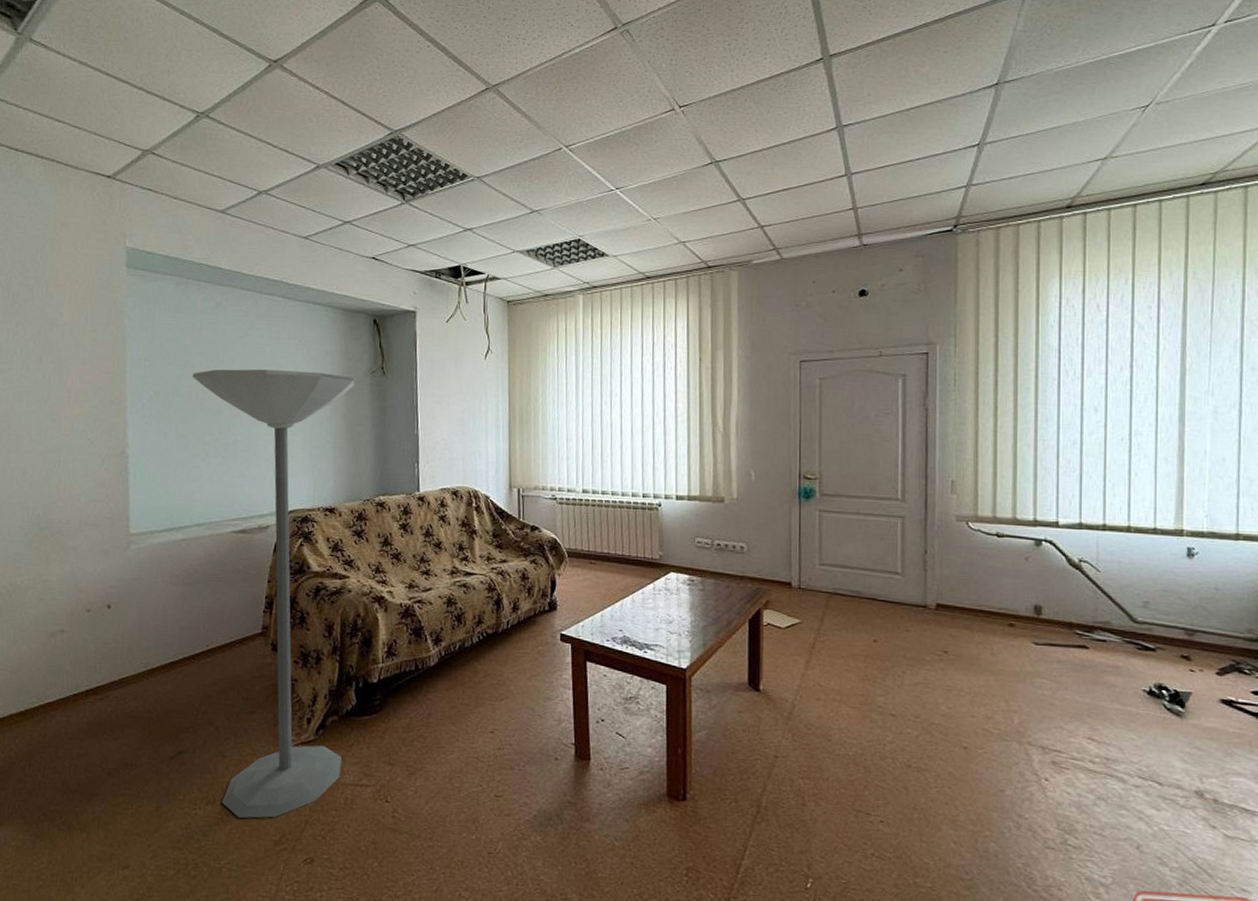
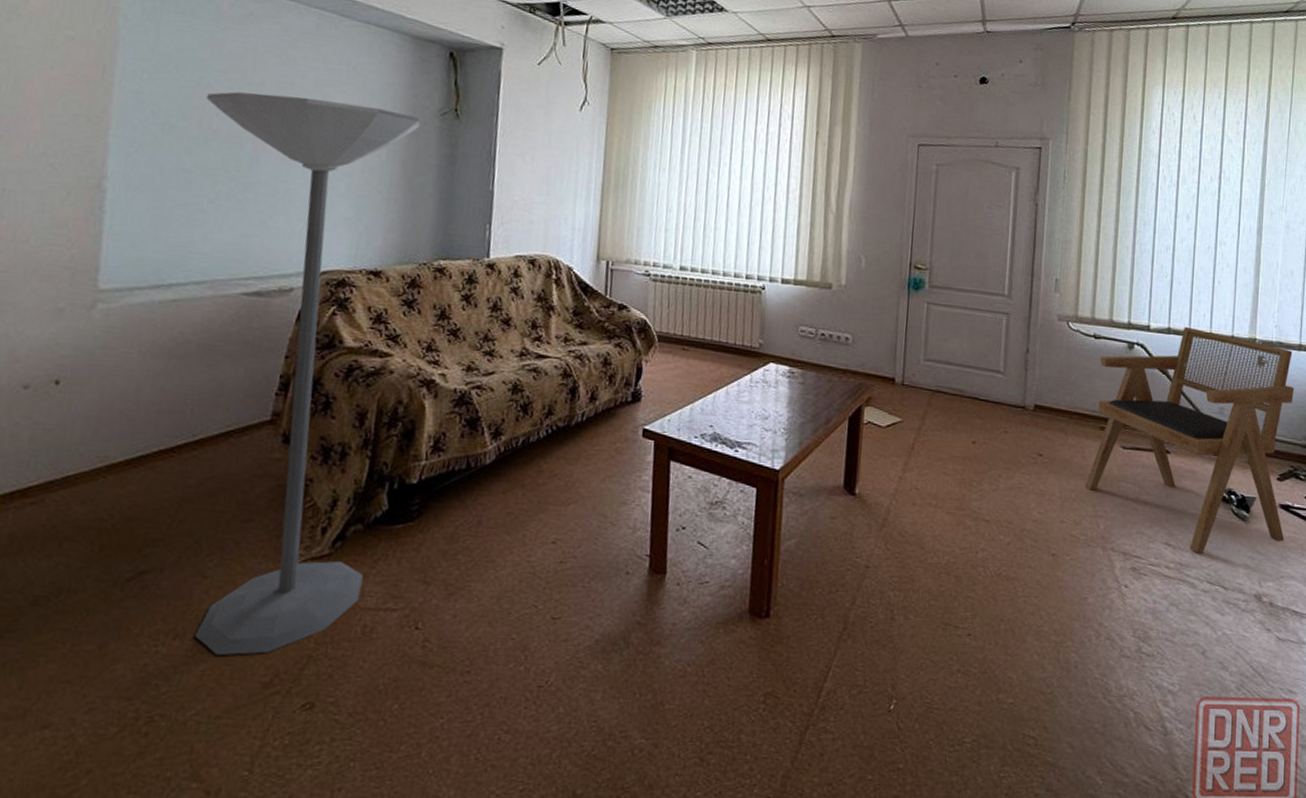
armchair: none [996,520,1232,749] -> present [1085,326,1294,554]

